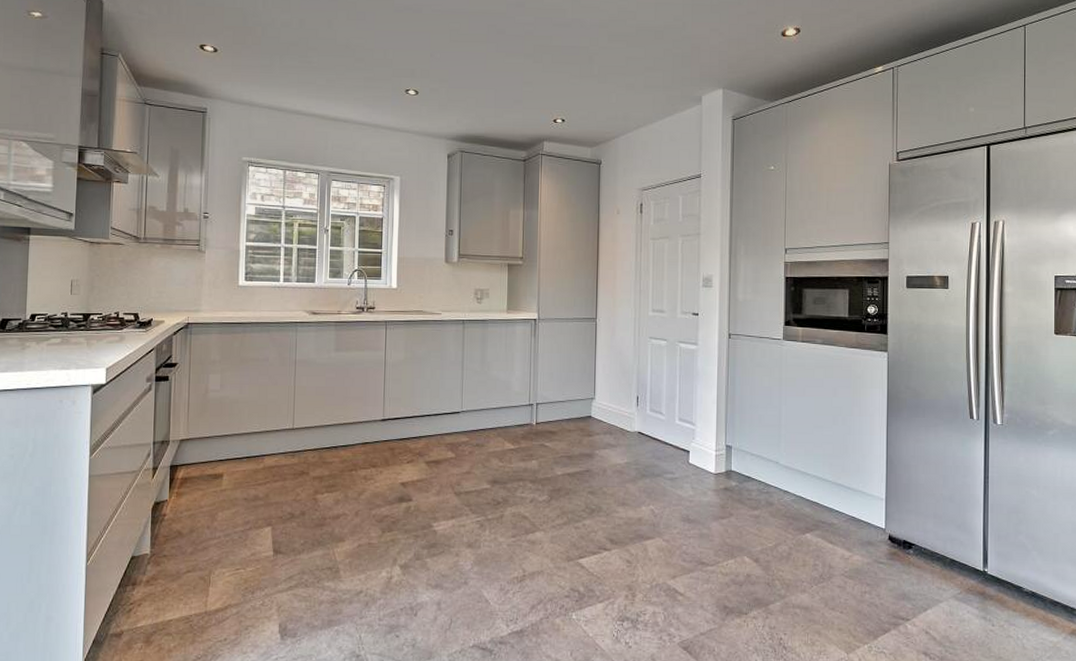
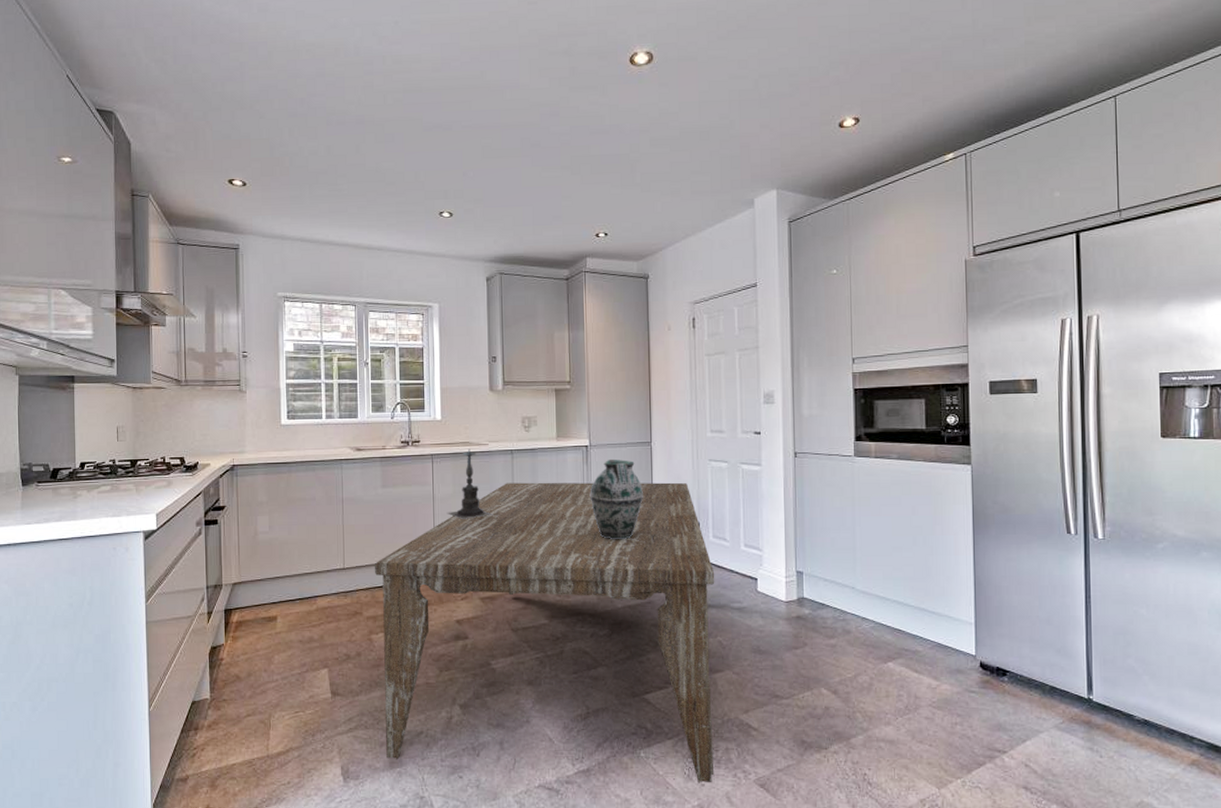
dining table: none [324,351,650,646] -> present [375,482,715,783]
candle holder: none [397,317,442,385] -> present [446,449,493,519]
vase: none [536,332,586,409] -> present [589,459,643,539]

